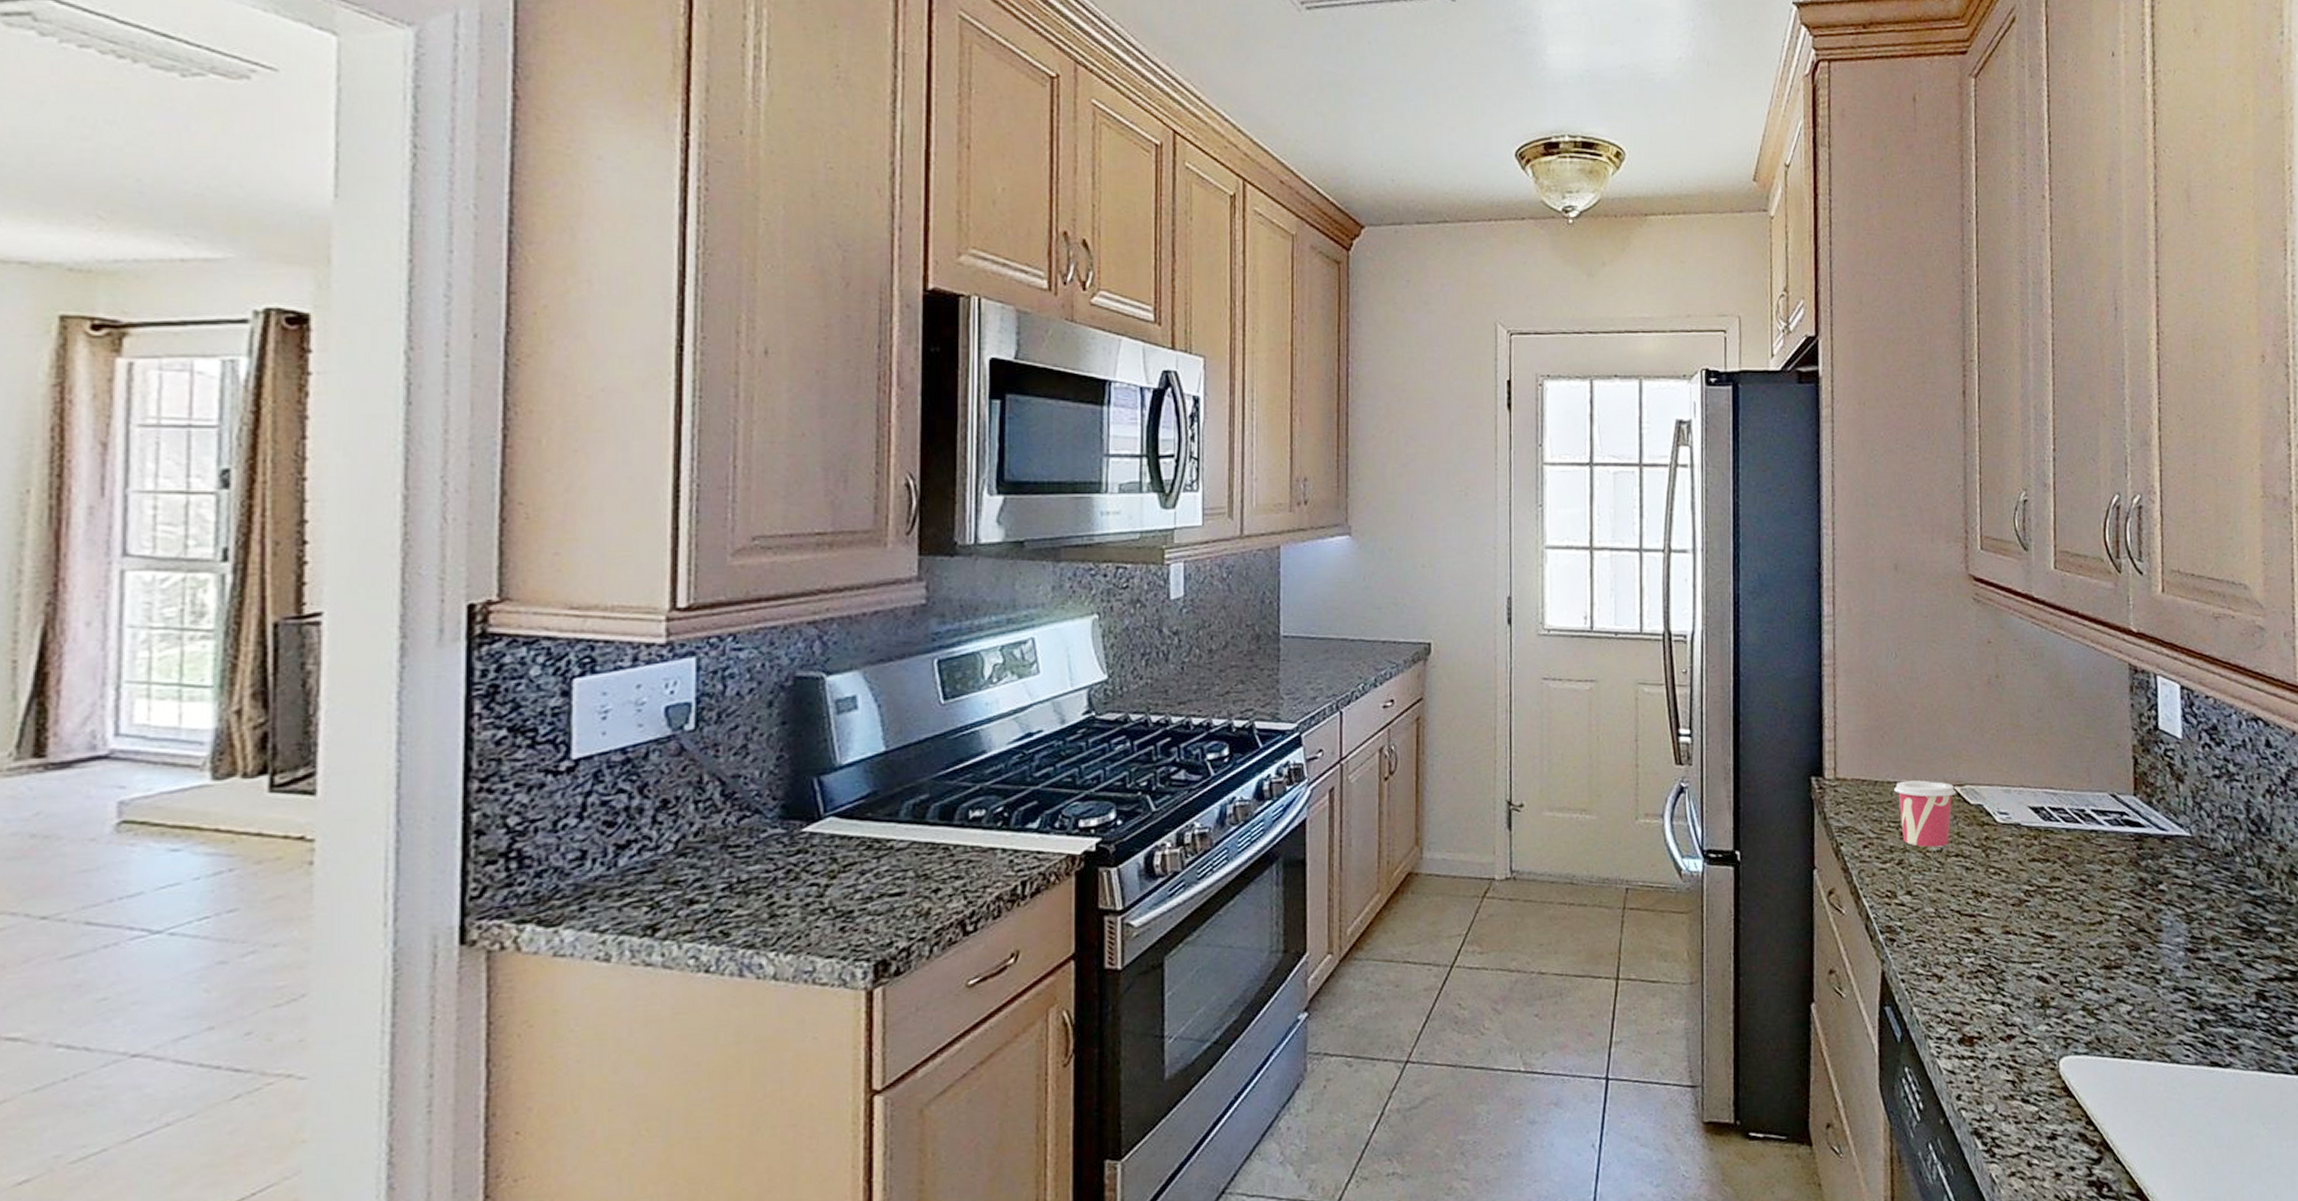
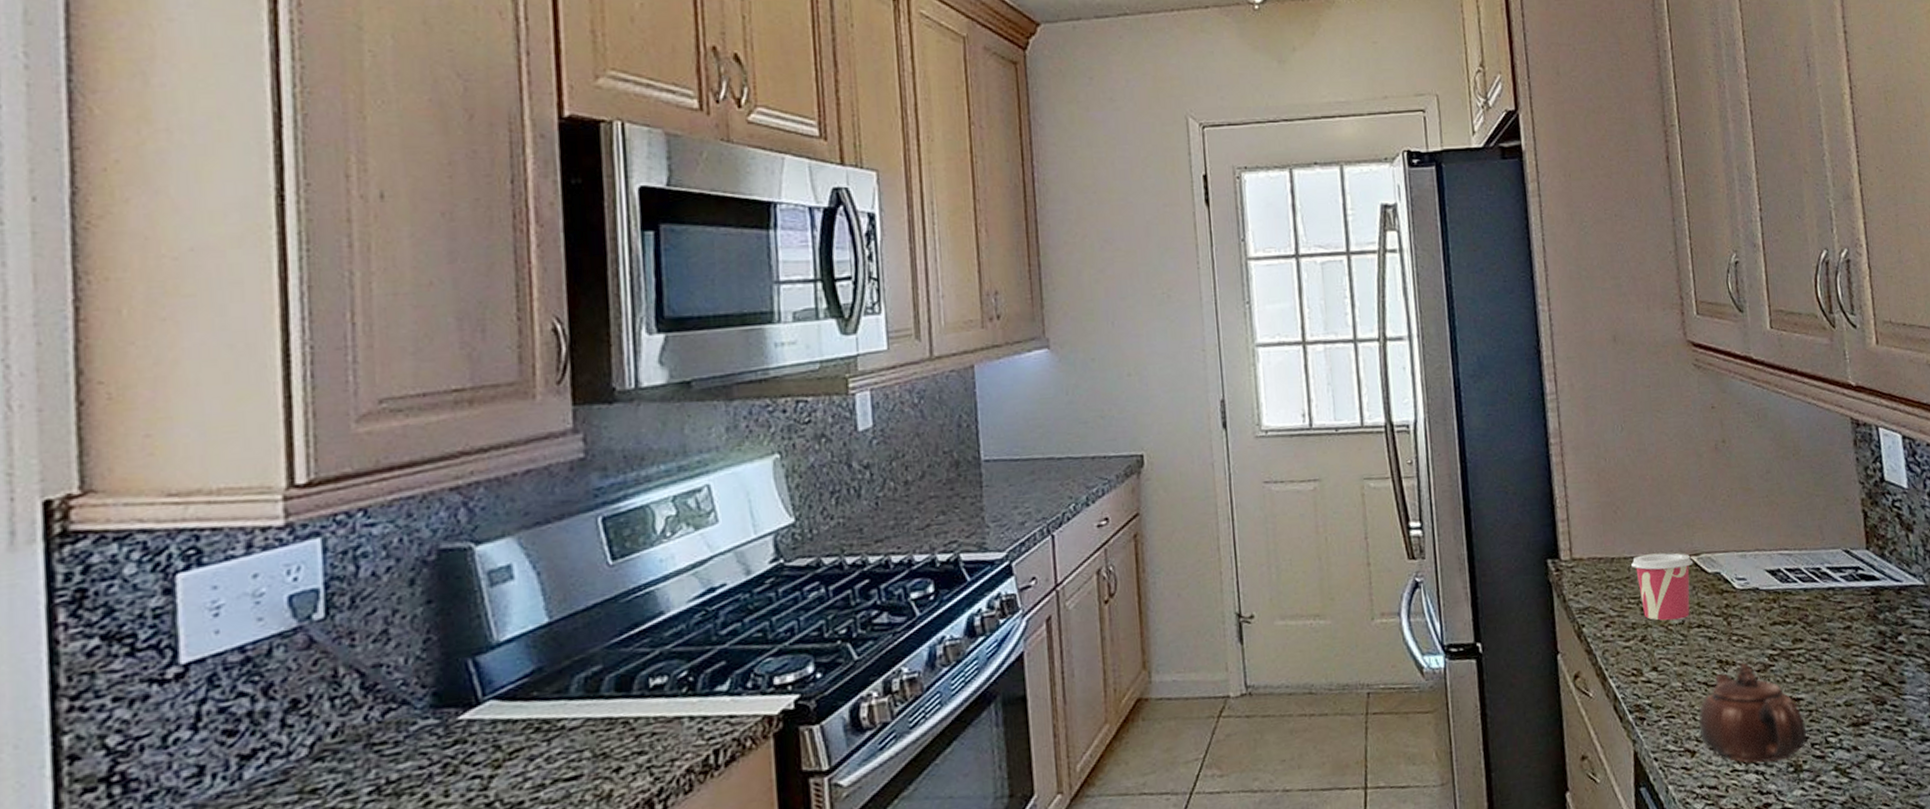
teapot: none [1949,896,2057,995] -> present [1699,663,1808,764]

